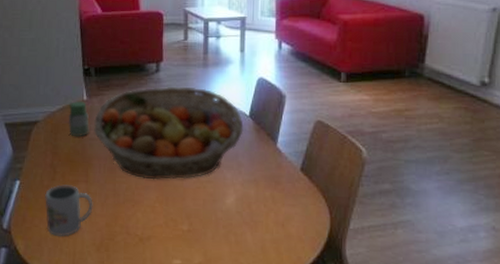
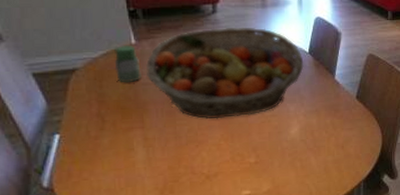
mug: present [45,184,93,237] -> none [93,133,152,187]

